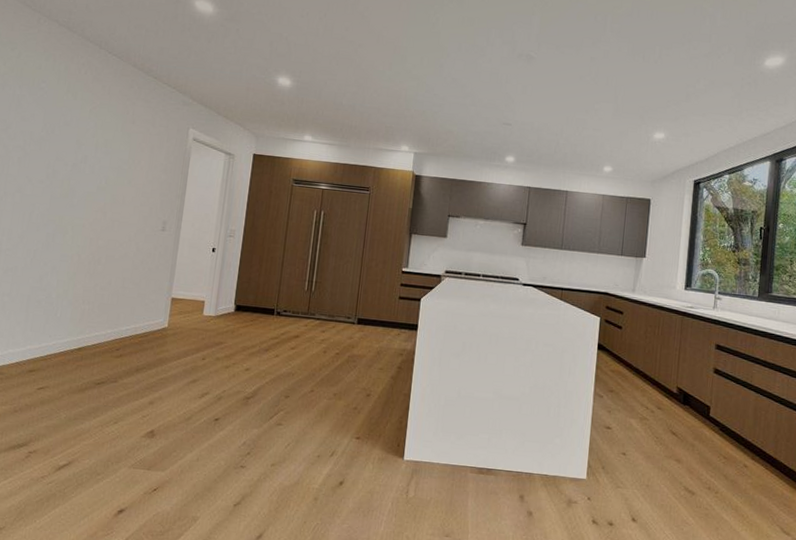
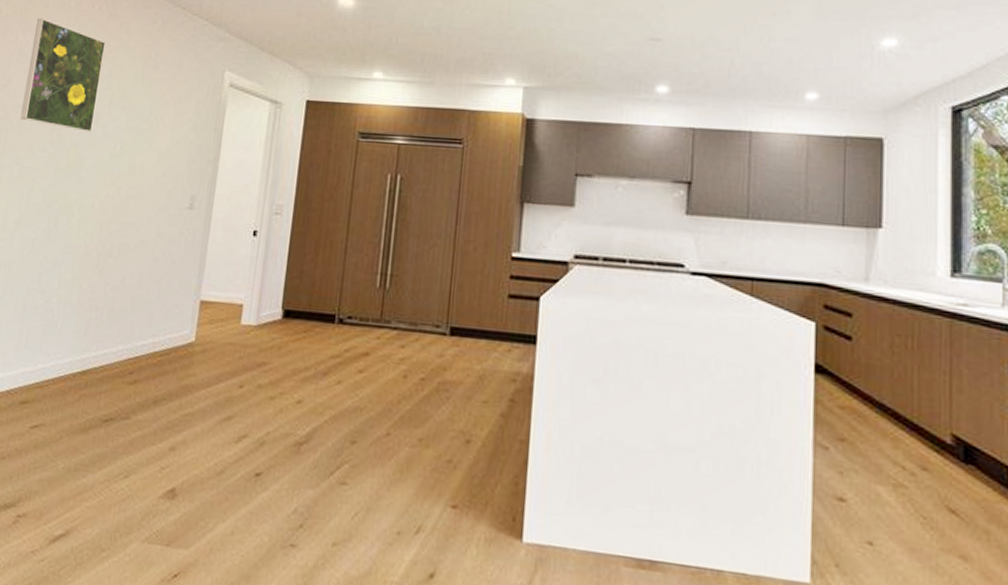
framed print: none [20,78,91,170] -> present [20,19,106,133]

